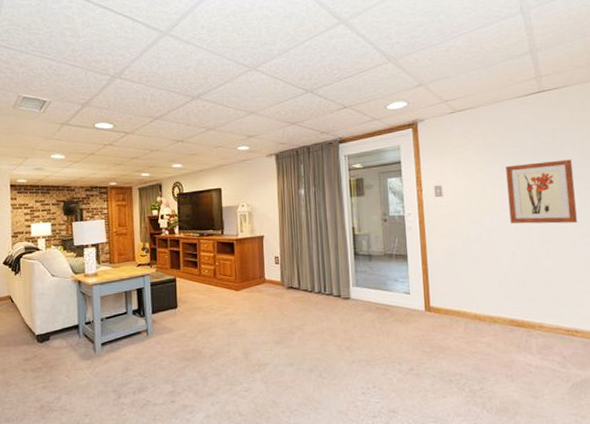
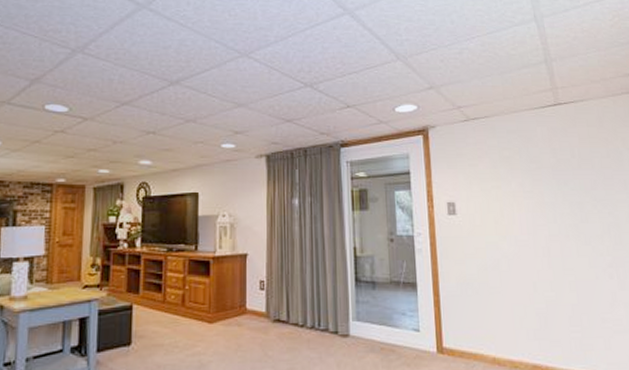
wall art: present [506,159,577,224] -> none [523,180,600,252]

